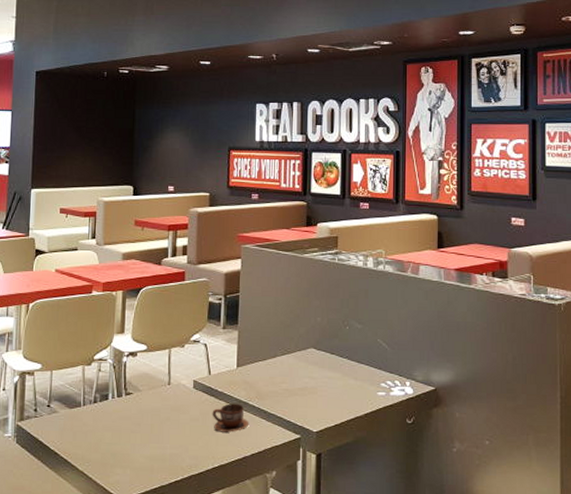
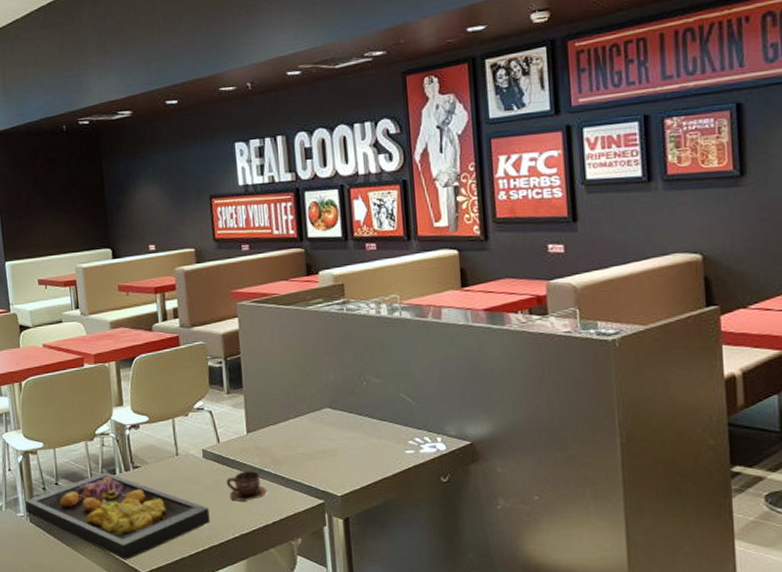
food tray: none [14,397,193,486] -> present [25,472,210,560]

